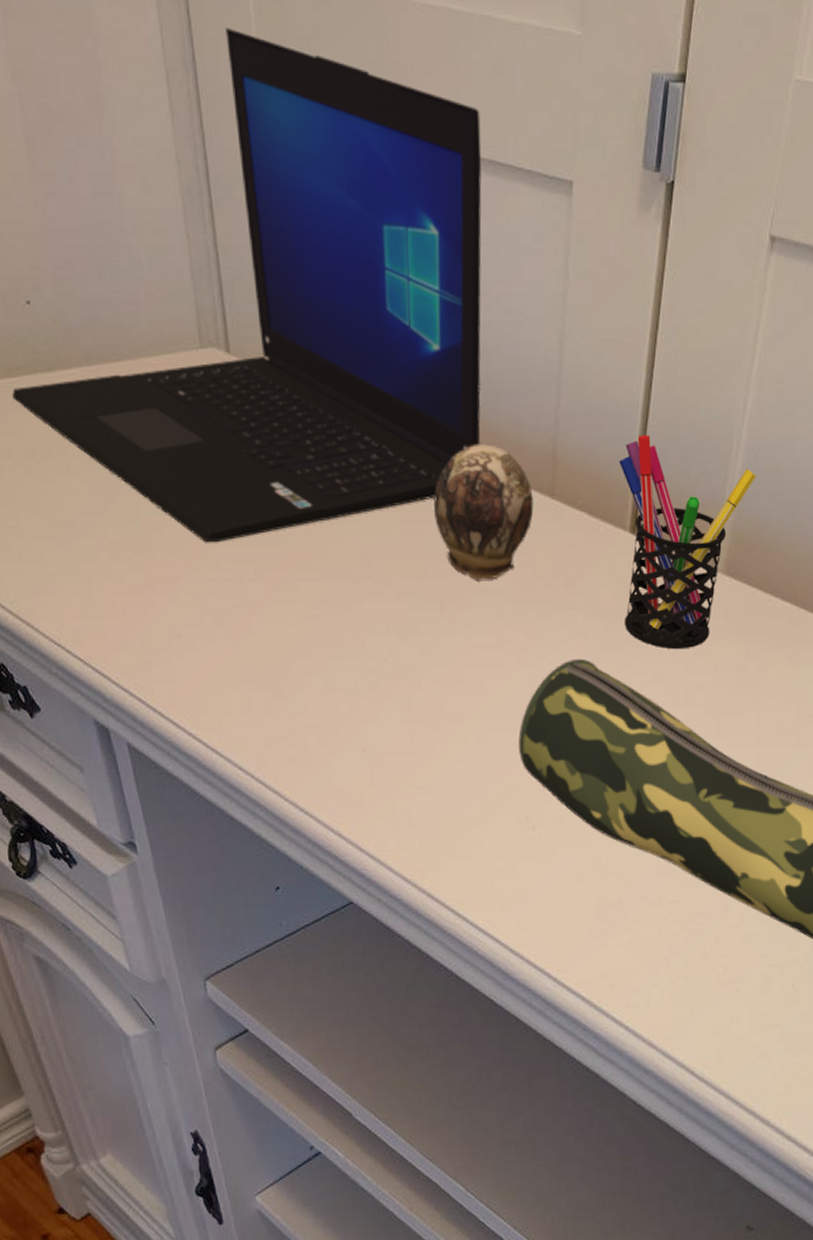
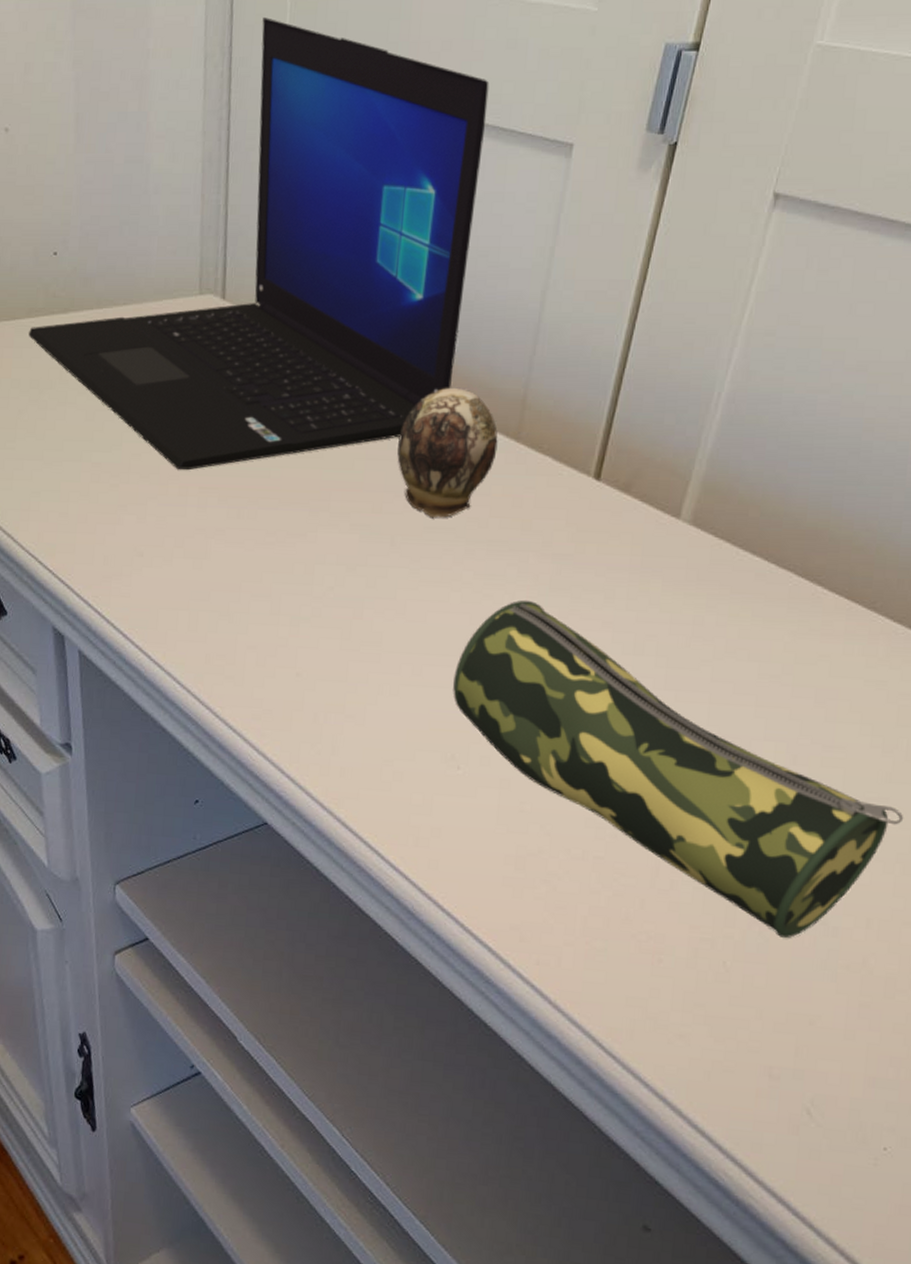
pen holder: present [619,435,756,650] -> none [577,383,736,598]

